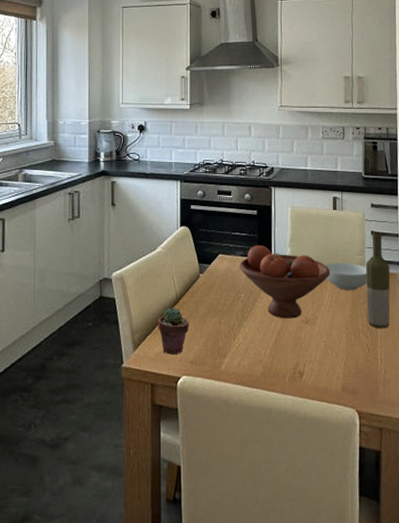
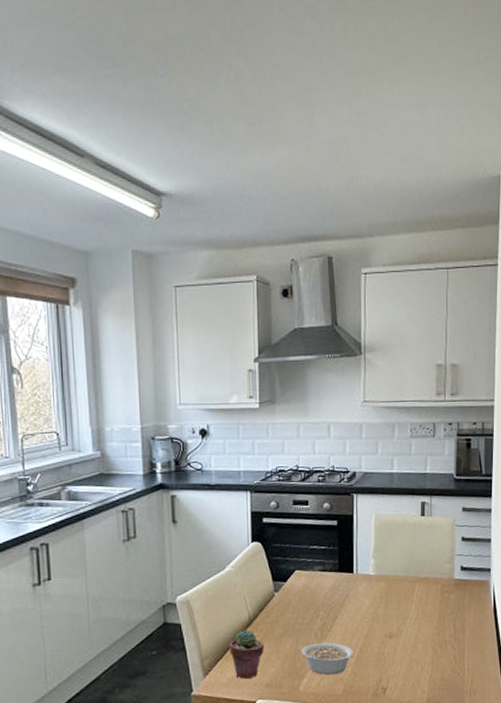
legume: none [224,324,273,356] -> present [302,642,355,675]
fruit bowl: present [239,245,331,319] -> none [317,558,417,635]
cereal bowl: present [325,262,367,290] -> none [411,572,455,601]
bottle: present [365,231,390,329] -> none [454,537,481,639]

